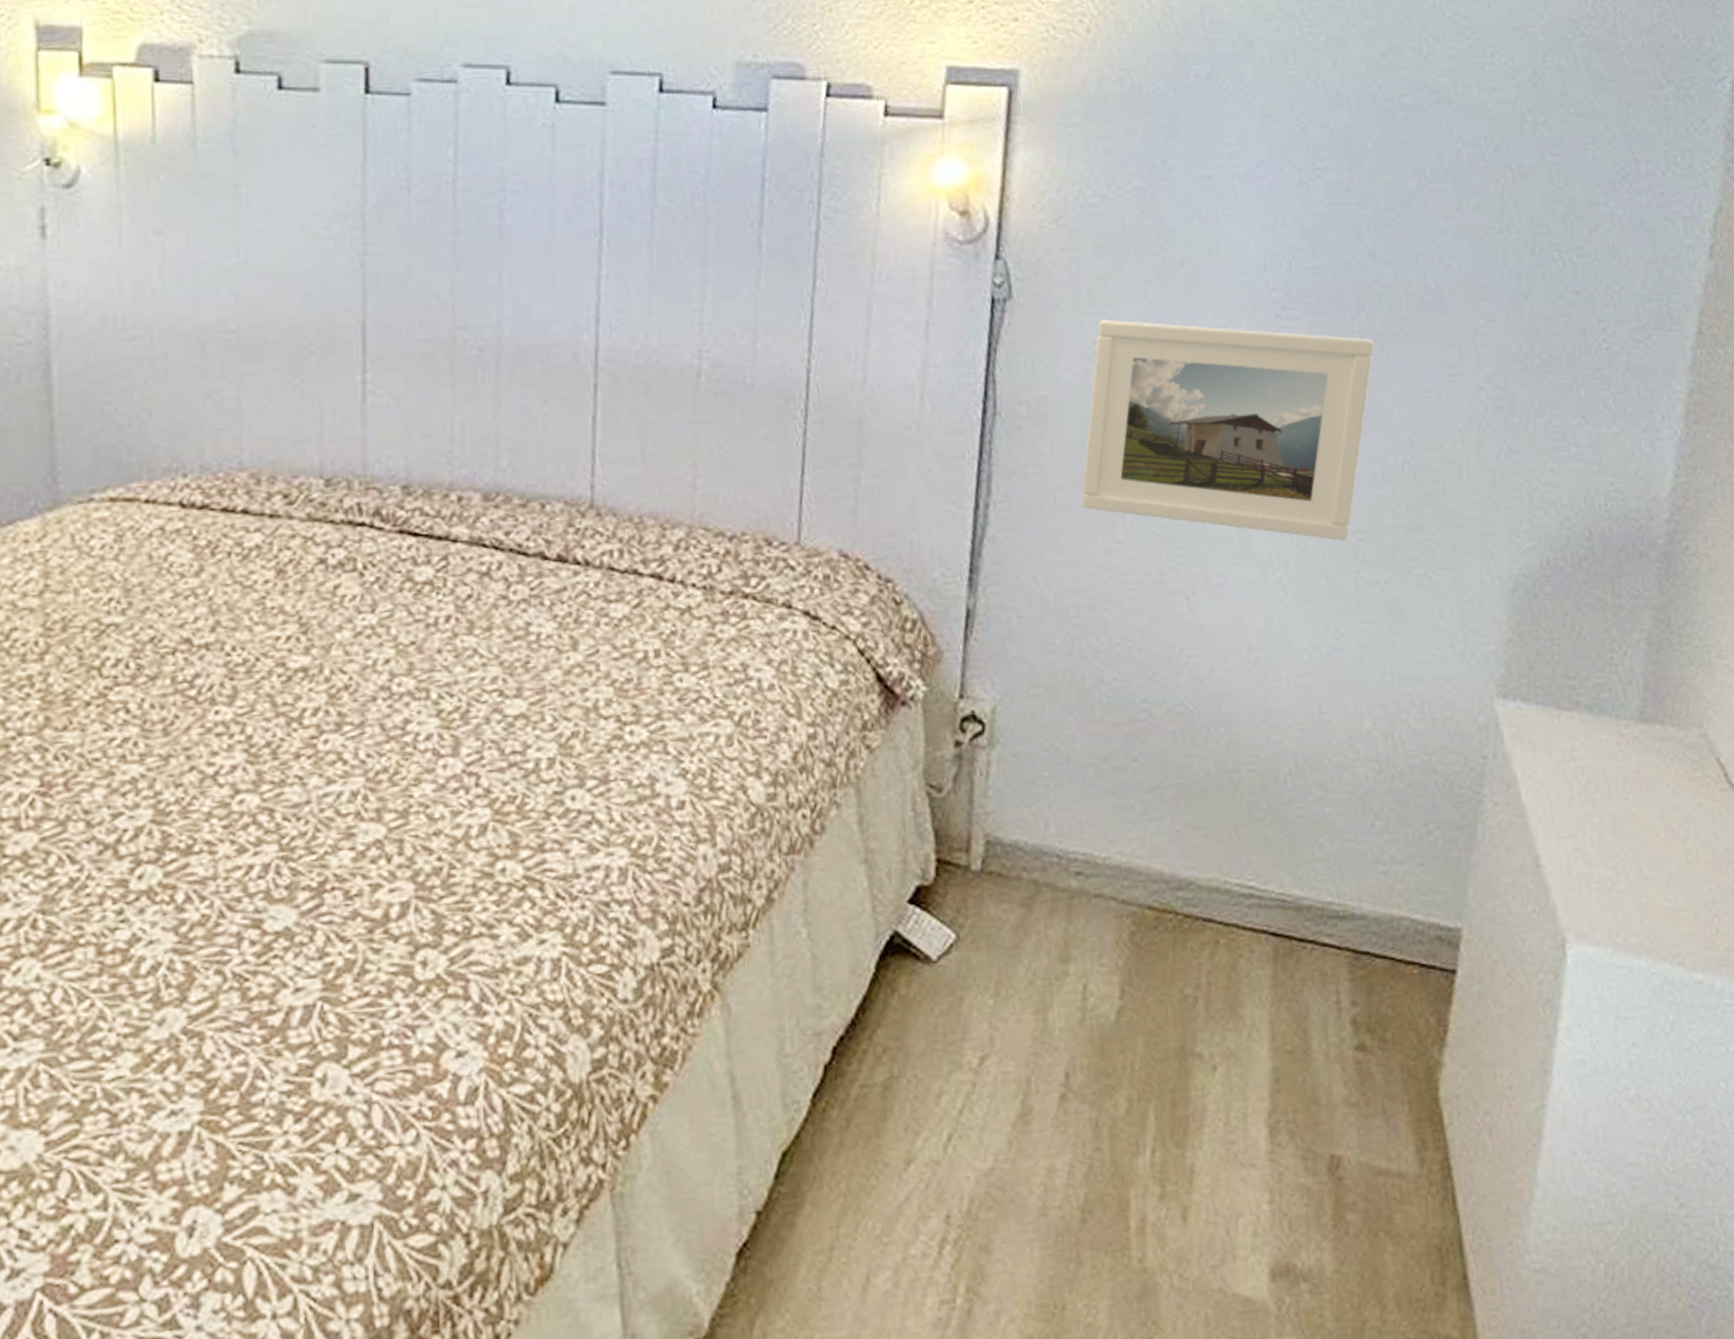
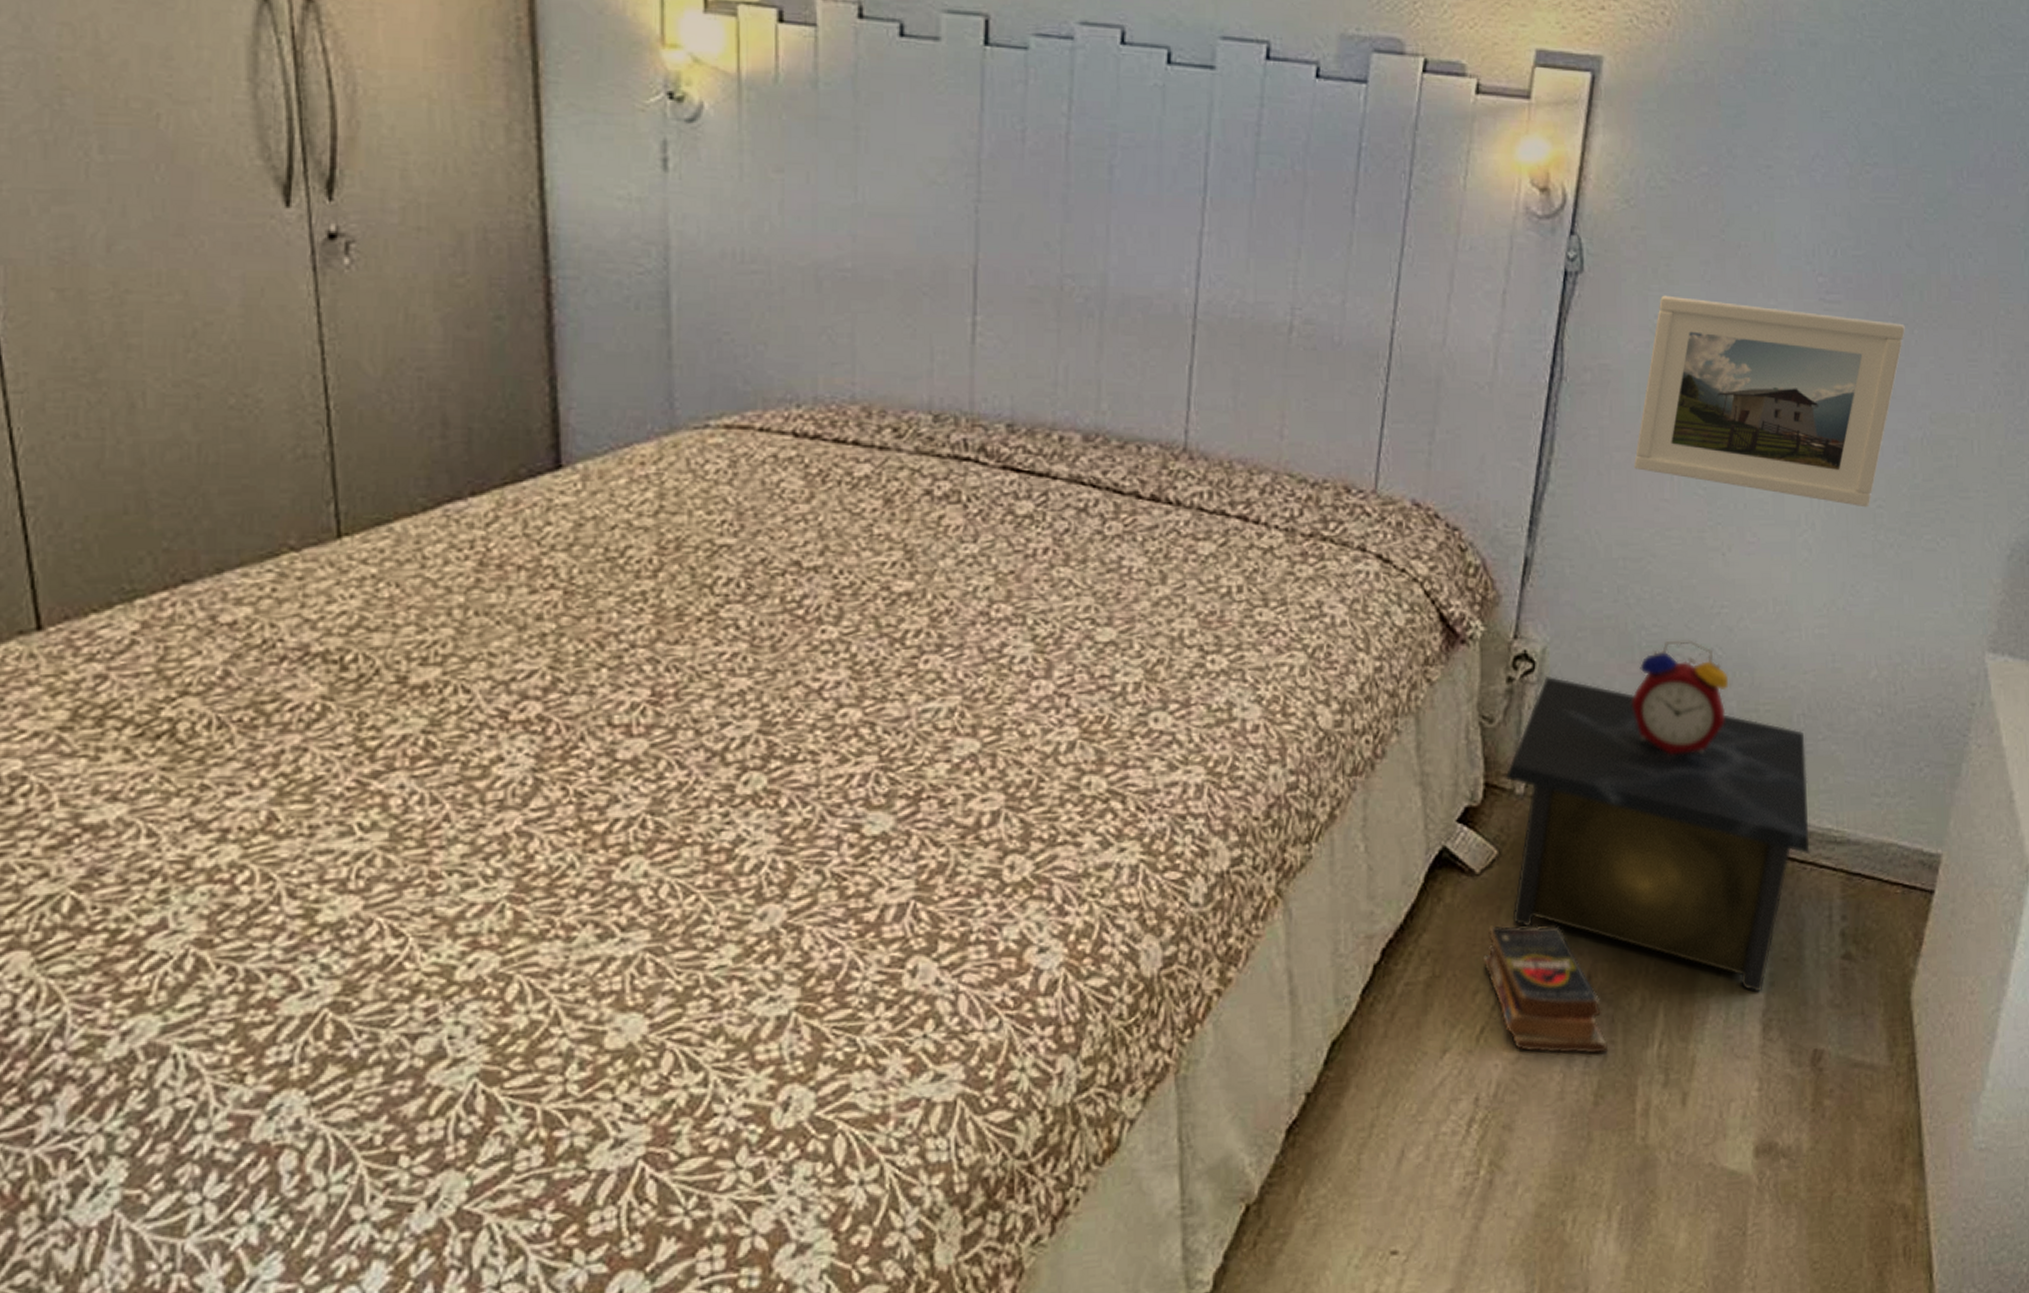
book: none [945,1016,1094,1164] -> present [1482,924,1609,1054]
nightstand: none [958,738,1309,1091] -> present [1505,675,1810,993]
alarm clock: none [1095,693,1203,822] -> present [1631,639,1729,755]

